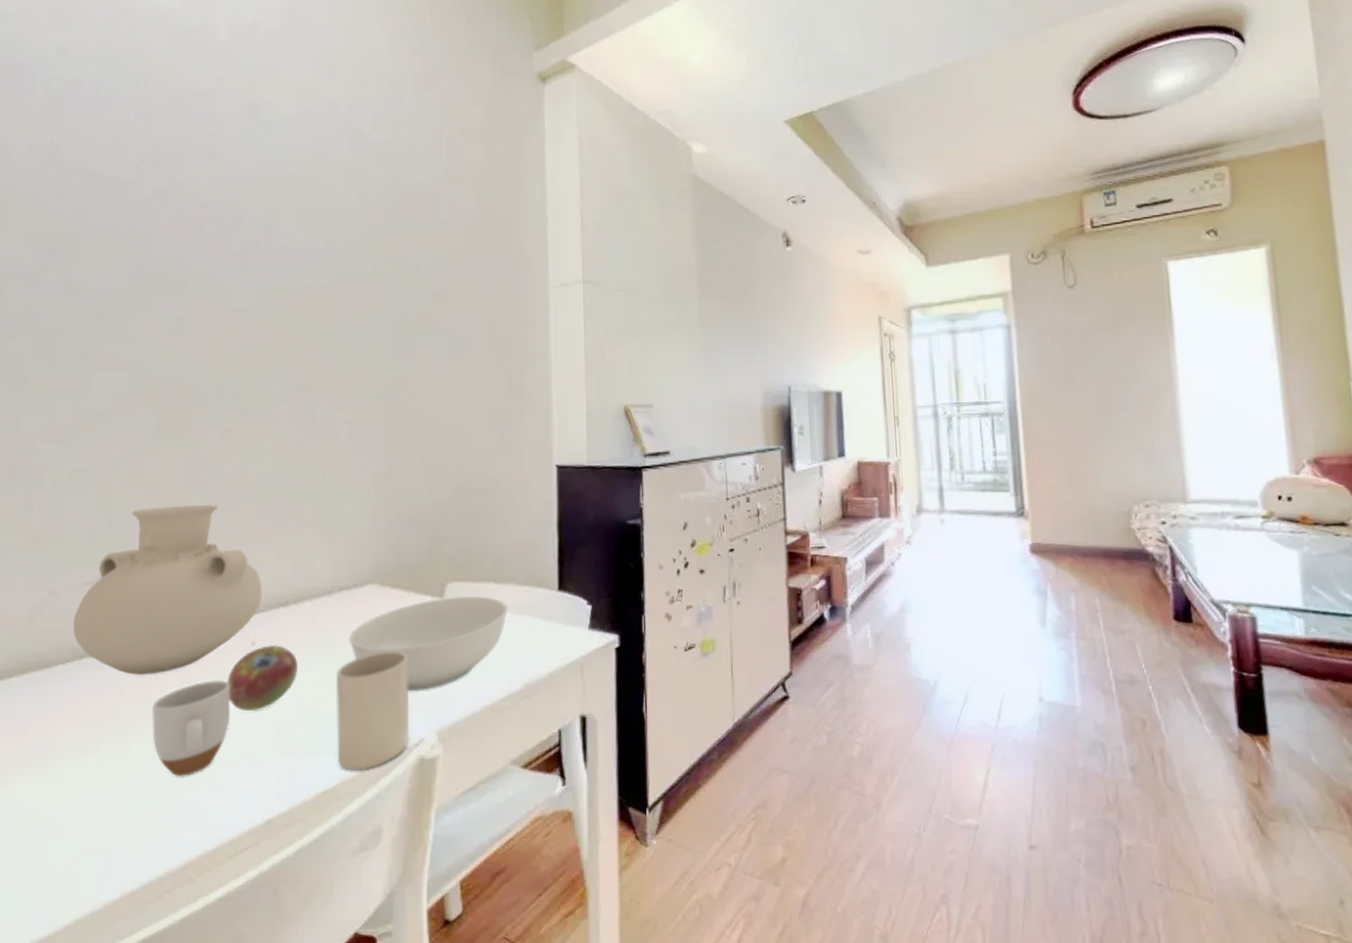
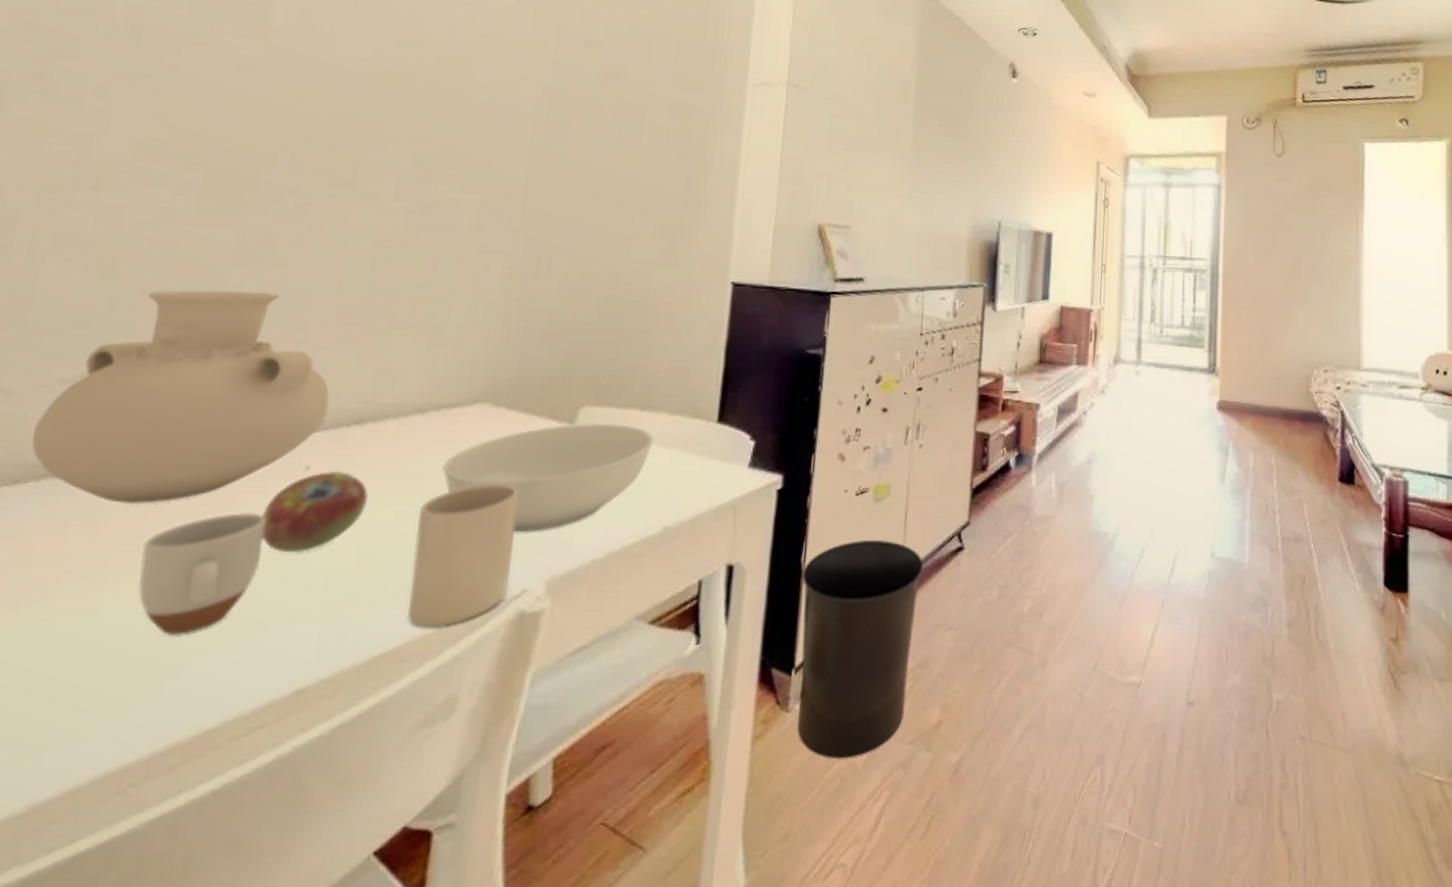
waste bin: none [646,691,753,889] -> present [797,540,923,758]

